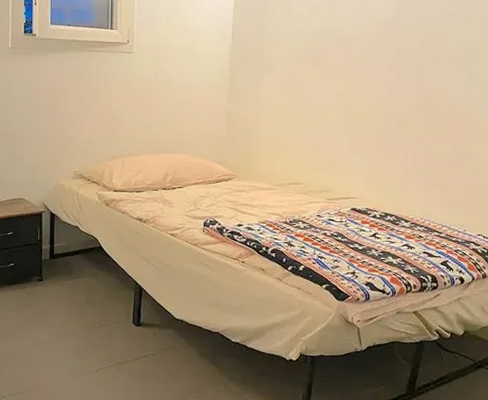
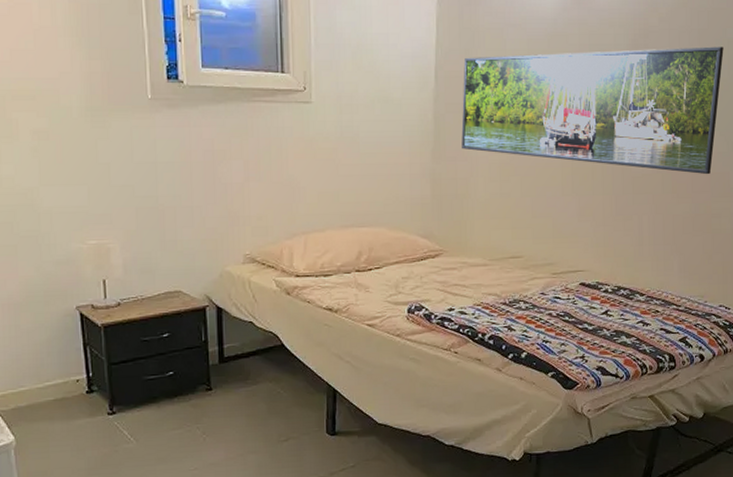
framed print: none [253,12,479,120] -> present [461,46,724,175]

